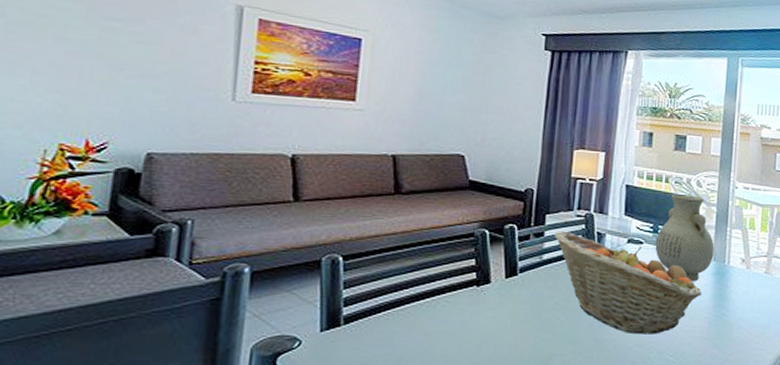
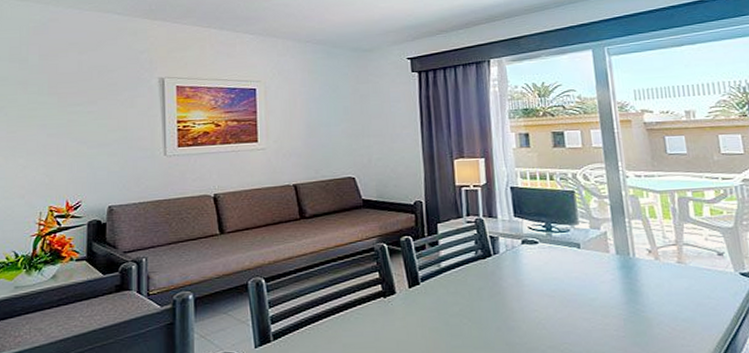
fruit basket: present [554,232,702,335] -> none [448,238,610,336]
vase: present [655,194,714,282] -> none [550,189,616,278]

